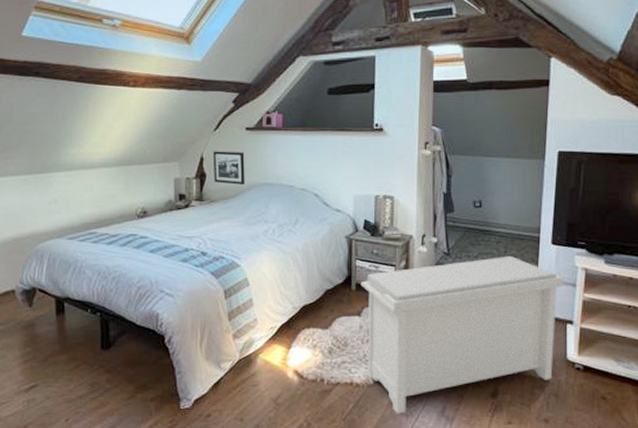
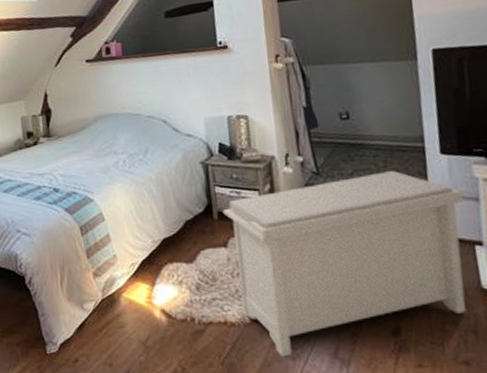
picture frame: present [213,151,245,186] -> none [56,84,91,118]

